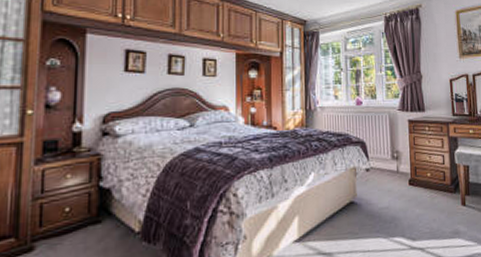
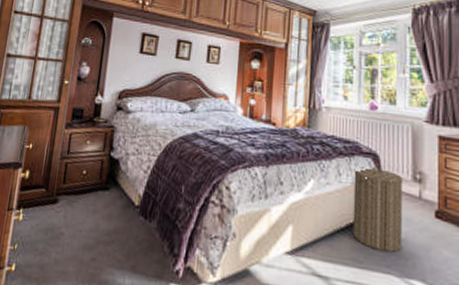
laundry hamper: none [347,150,386,221] -> present [352,163,404,252]

